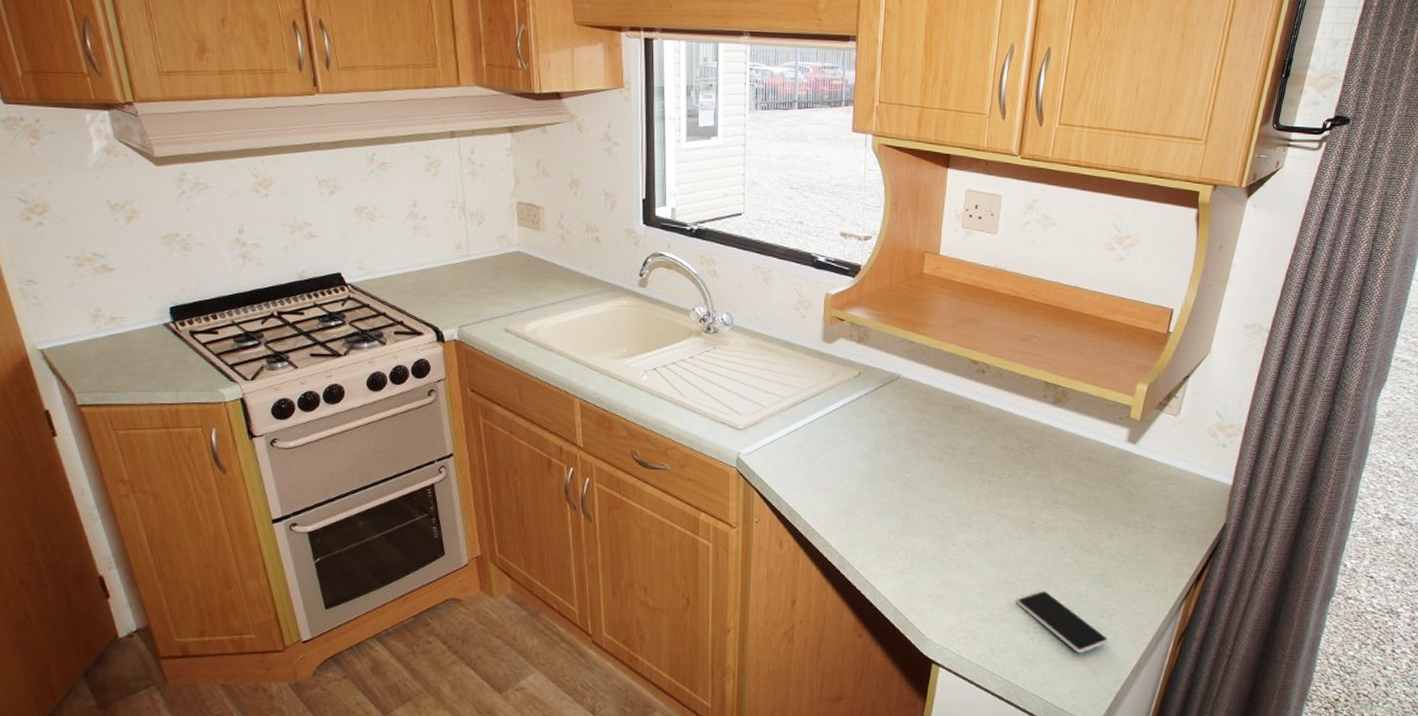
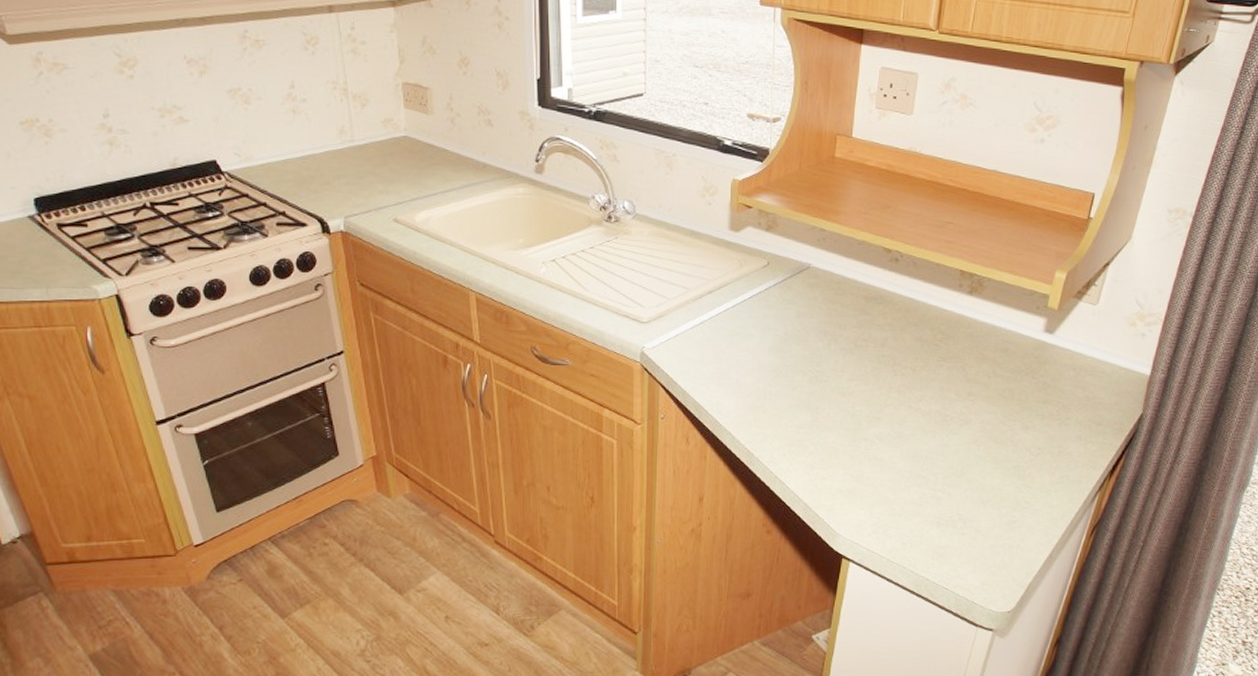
smartphone: present [1017,591,1109,653] -> none [928,484,1021,546]

